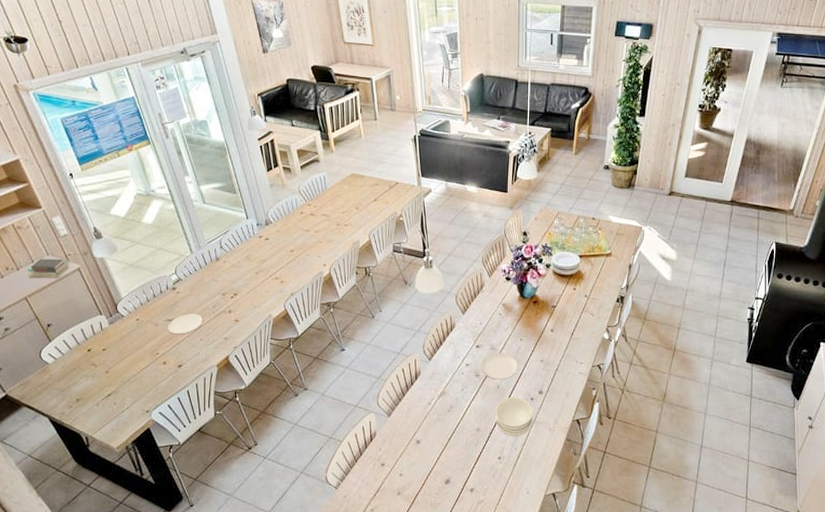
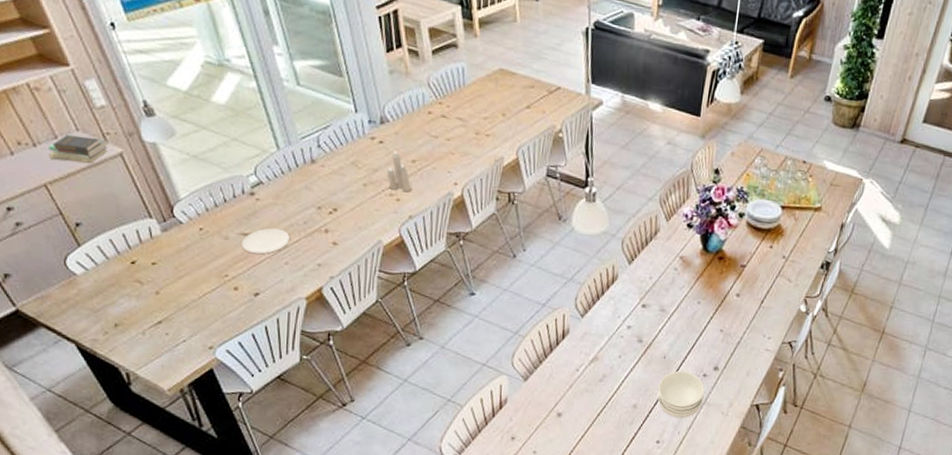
candle: none [273,244,292,276] -> present [387,150,412,193]
plate: present [481,352,518,380] -> none [645,315,692,349]

